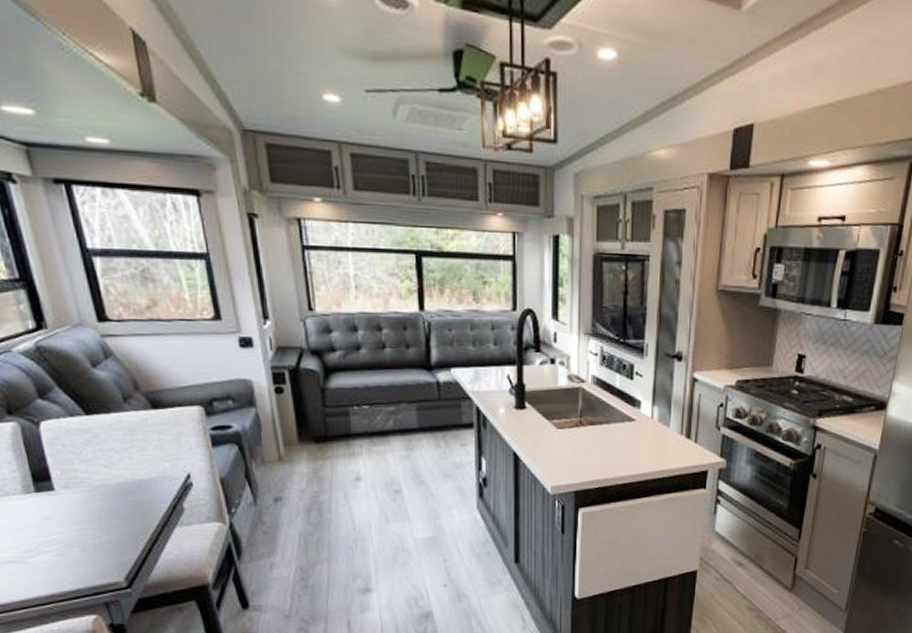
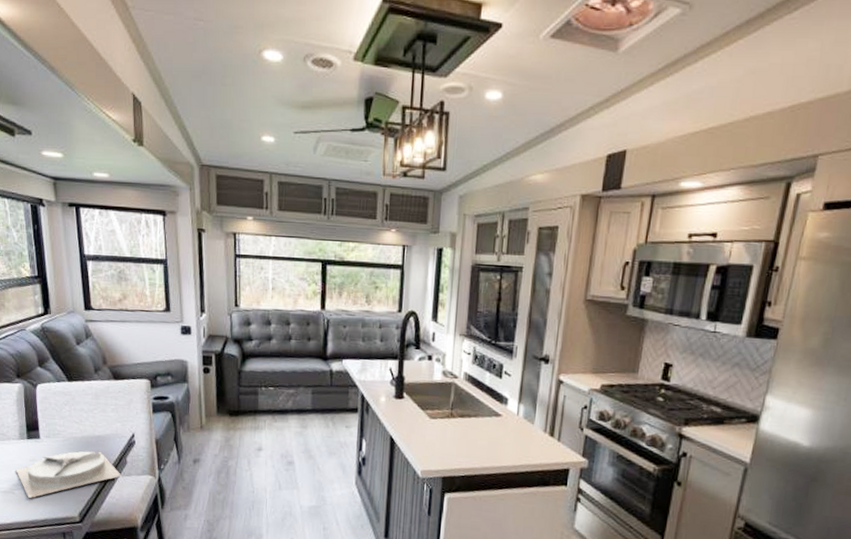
plate: none [24,500,179,565] -> present [16,451,121,498]

